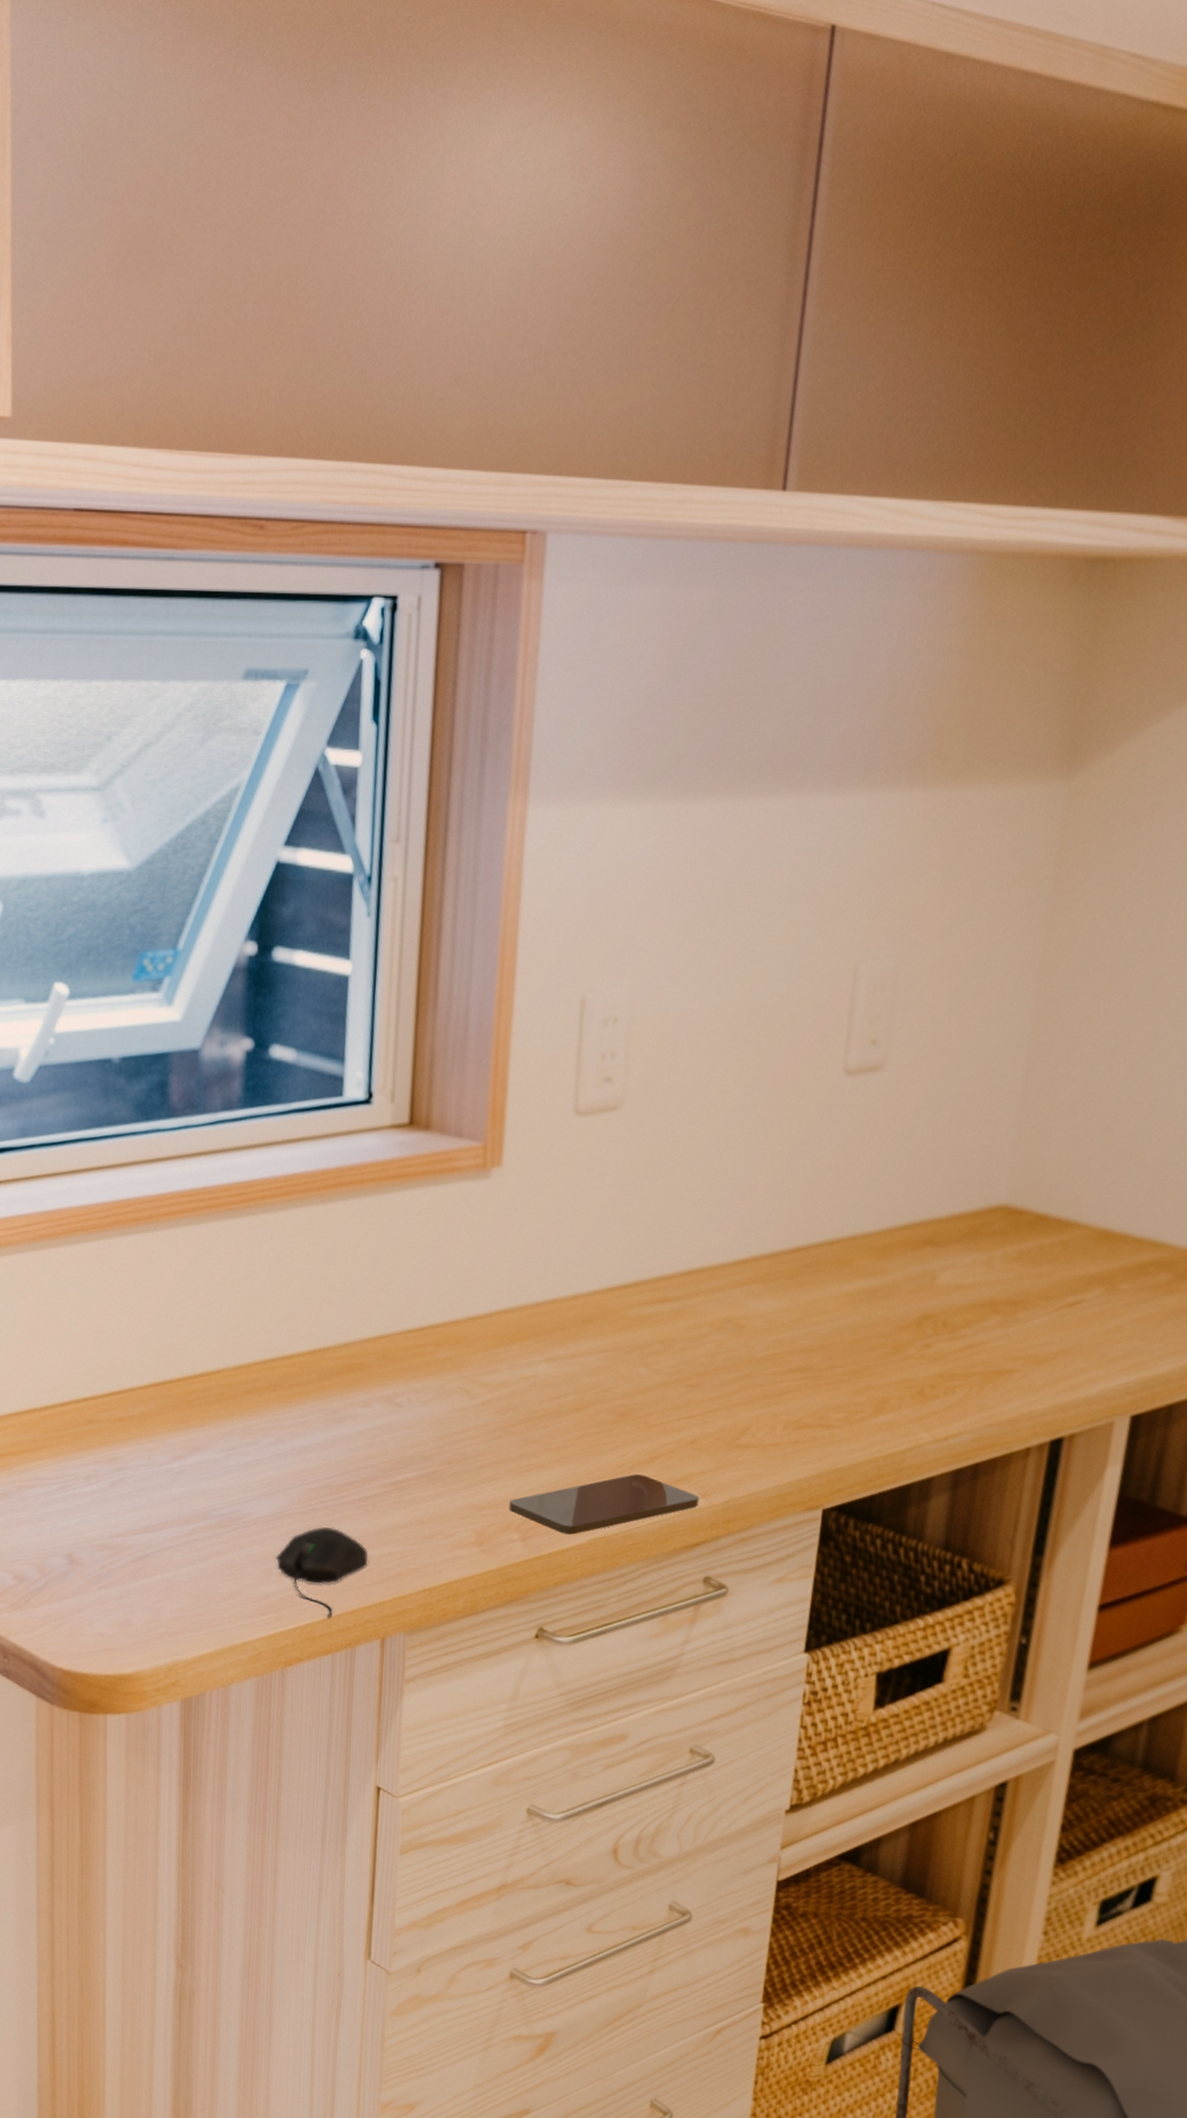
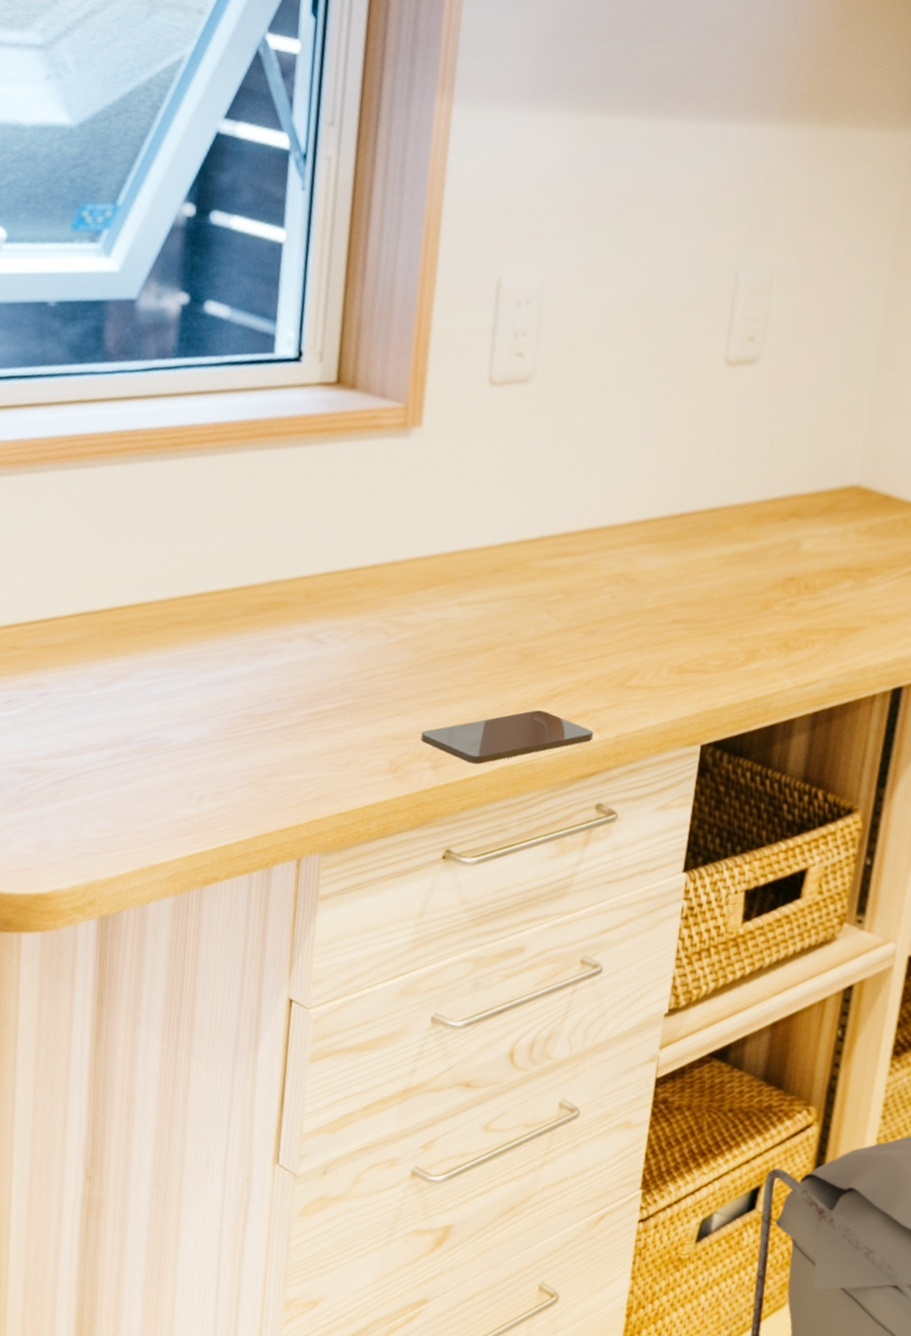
computer mouse: present [275,1526,369,1617] -> none [196,752,287,839]

